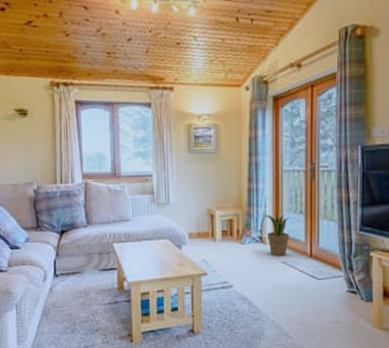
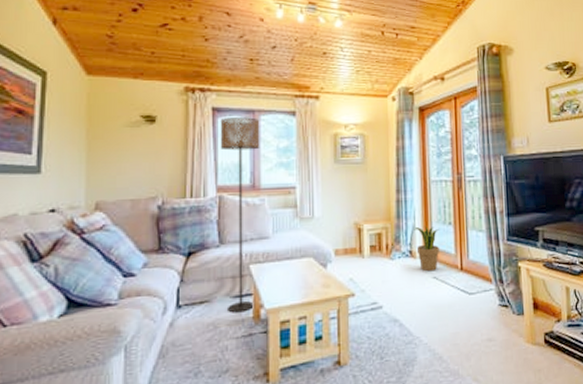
floor lamp: none [83,109,119,284] -> present [220,117,260,313]

